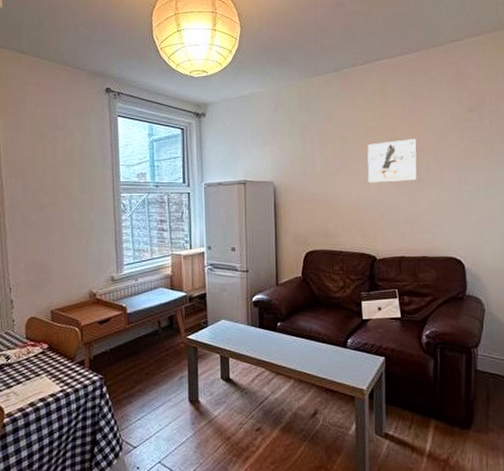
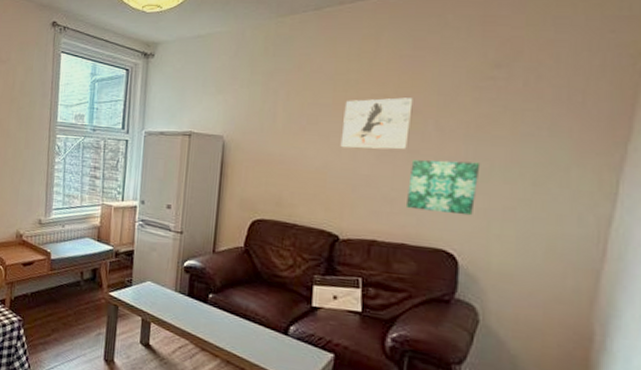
wall art: none [421,186,470,228] -> present [407,159,481,216]

